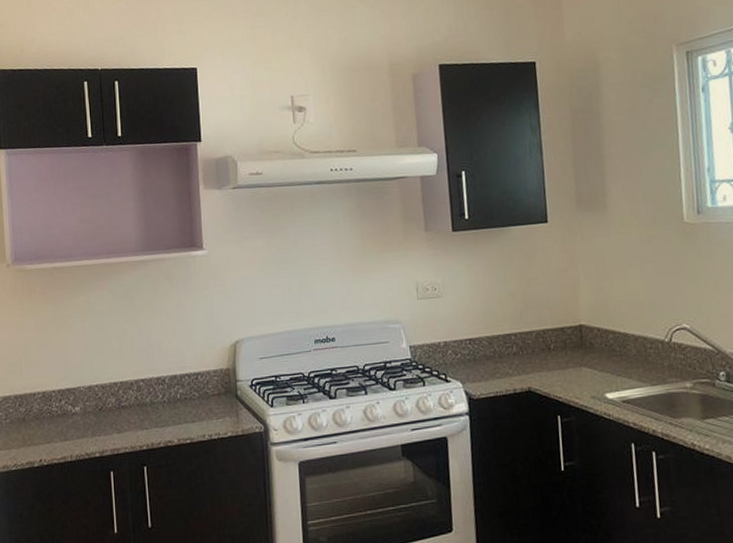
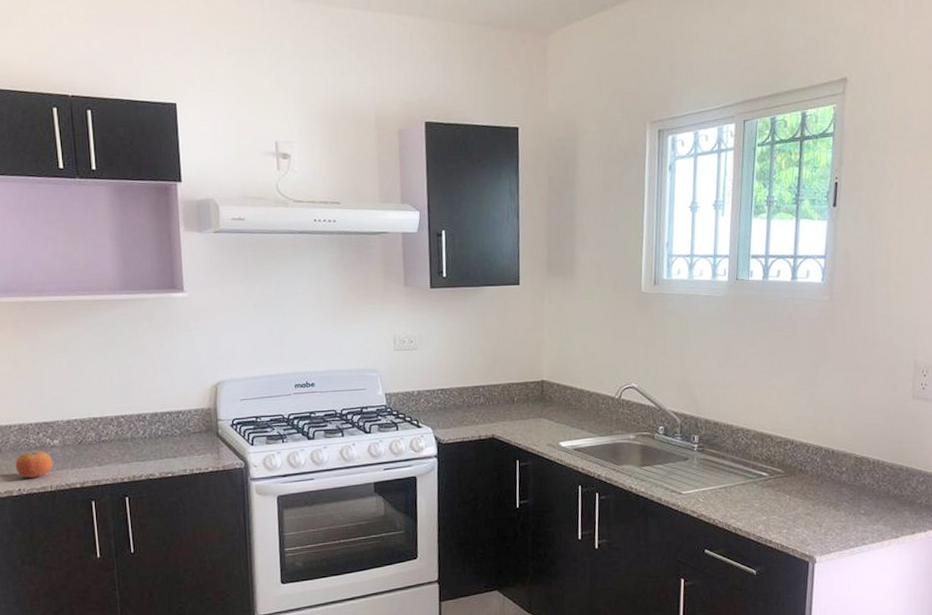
fruit: none [37,419,74,448] -> present [15,451,53,478]

